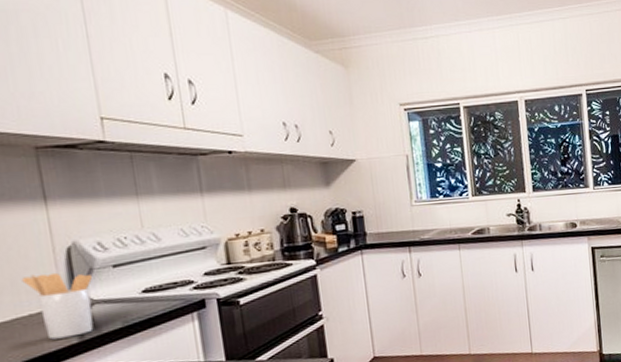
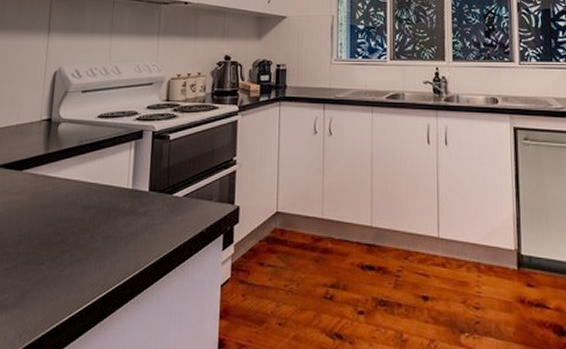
utensil holder: present [21,272,94,340] -> none [18,91,66,149]

